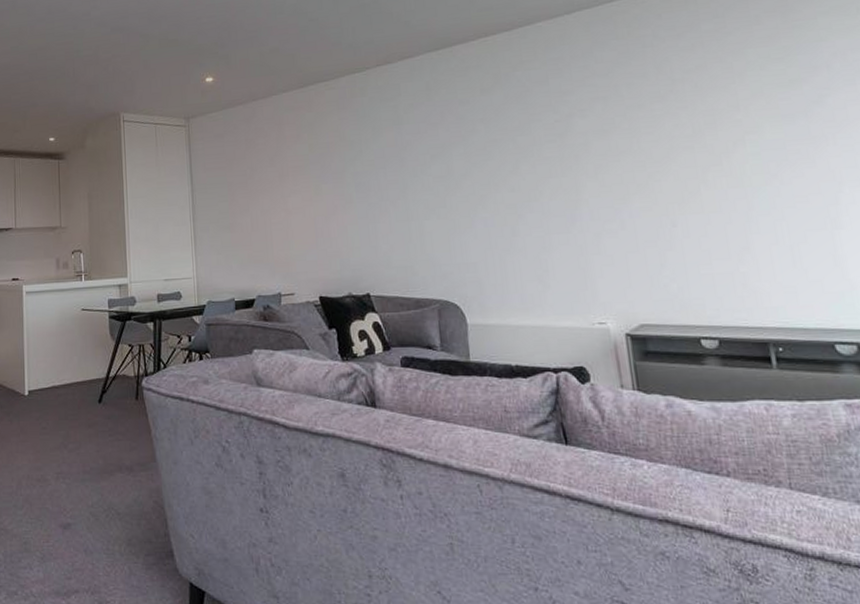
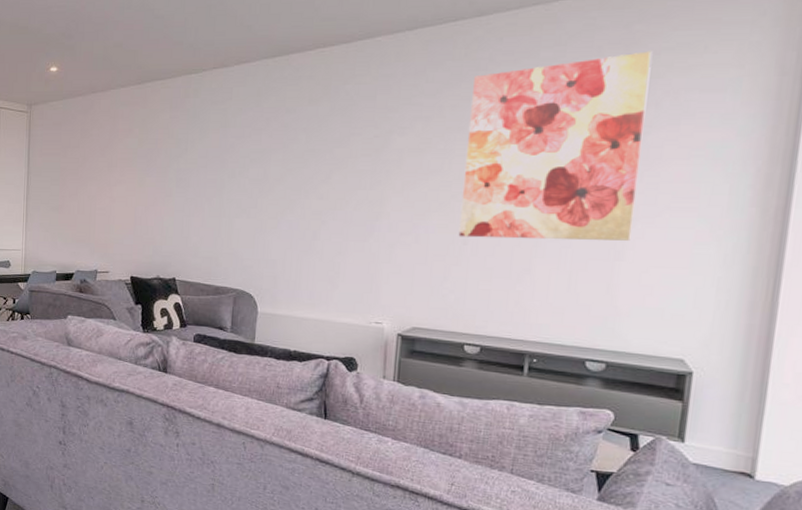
wall art: none [642,16,843,219] -> present [458,51,653,241]

